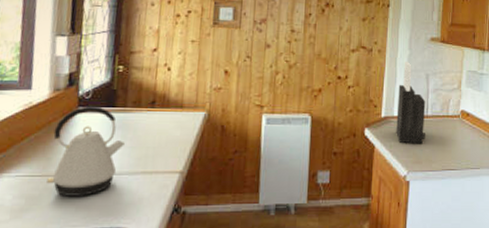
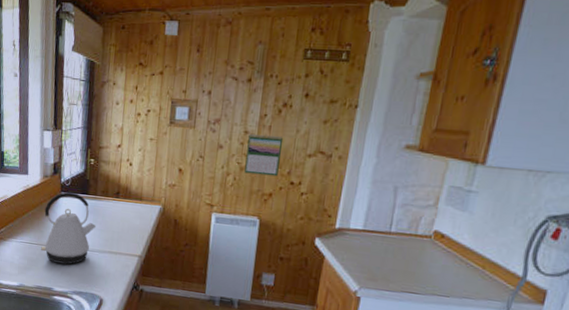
calendar: none [293,32,328,72] -> present [244,133,284,177]
knife block: present [396,62,426,144] -> none [350,171,390,262]

